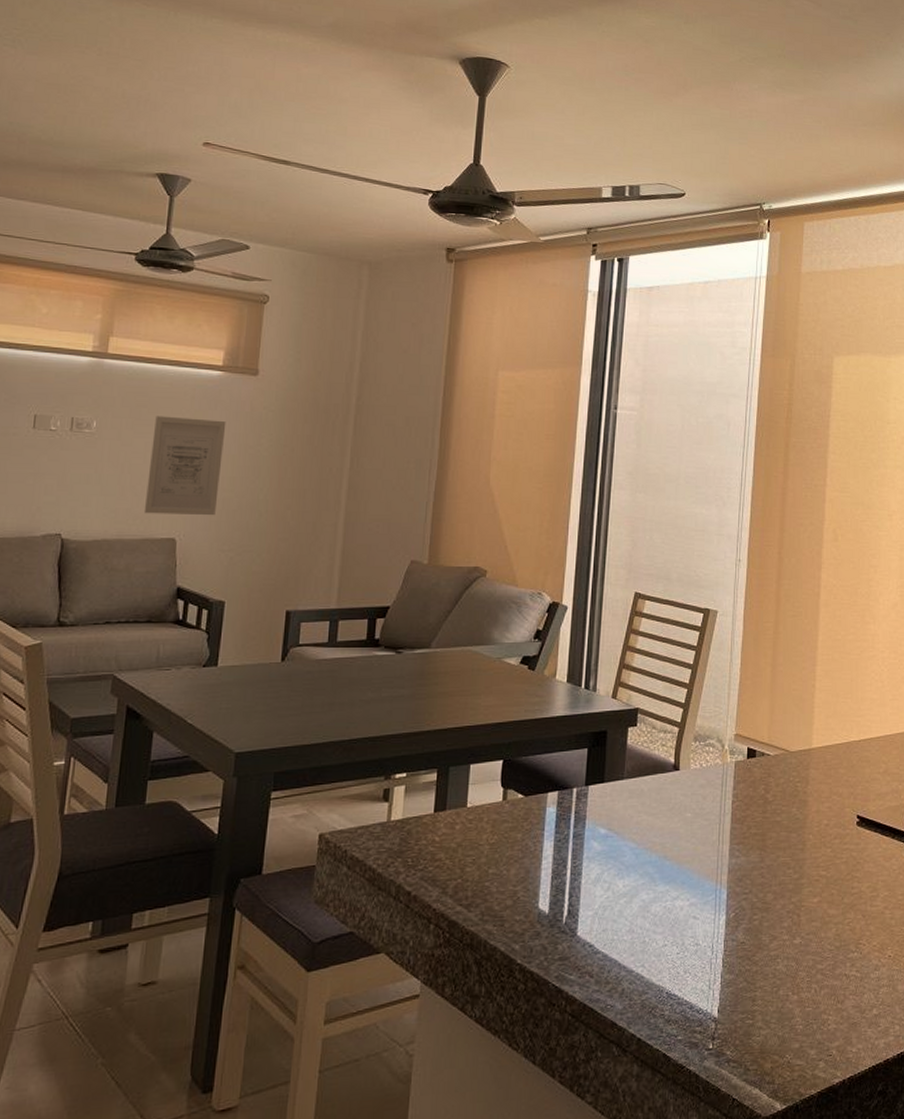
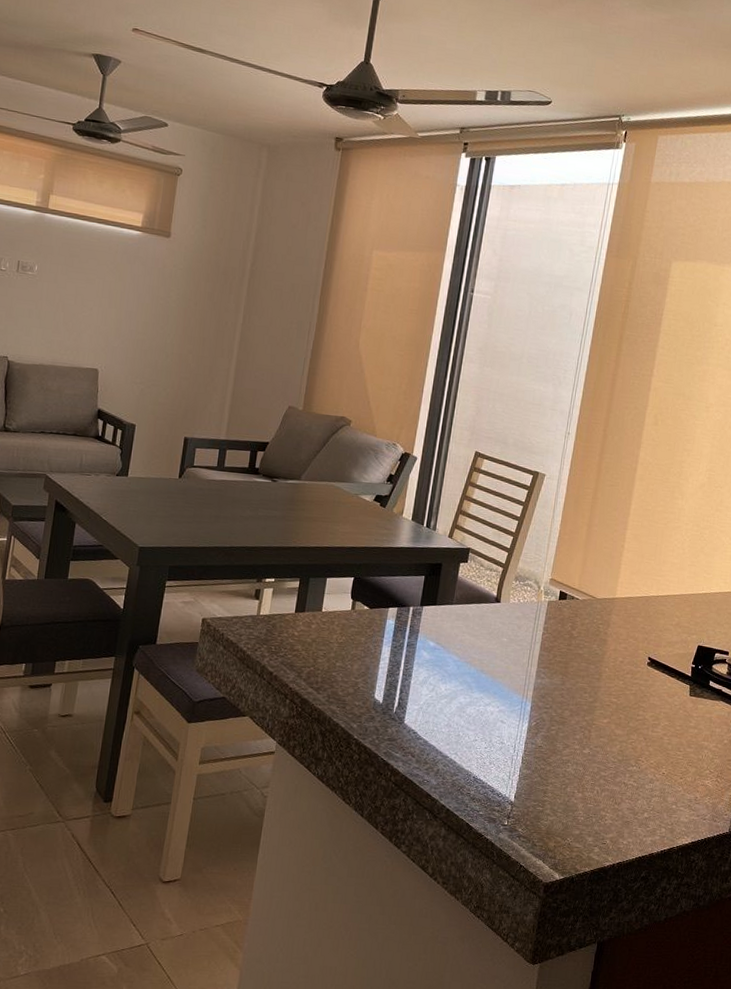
wall art: present [143,415,226,516] -> none [73,265,143,353]

